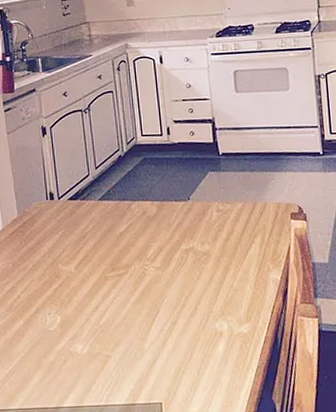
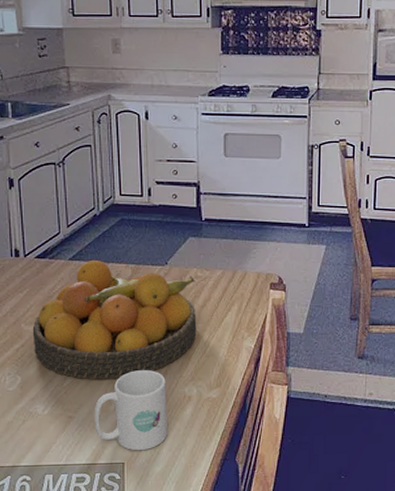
fruit bowl: none [68,198,223,318] -> present [32,259,197,380]
mug: none [129,306,202,390] -> present [94,370,167,451]

